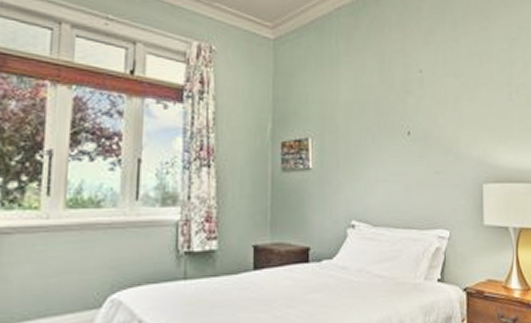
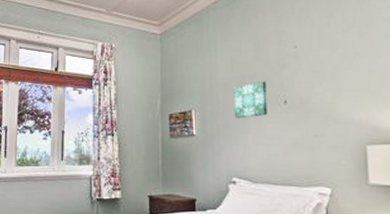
wall art: none [355,107,391,151] -> present [233,81,268,119]

